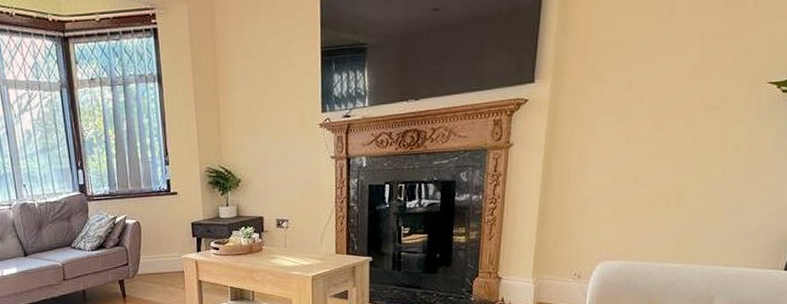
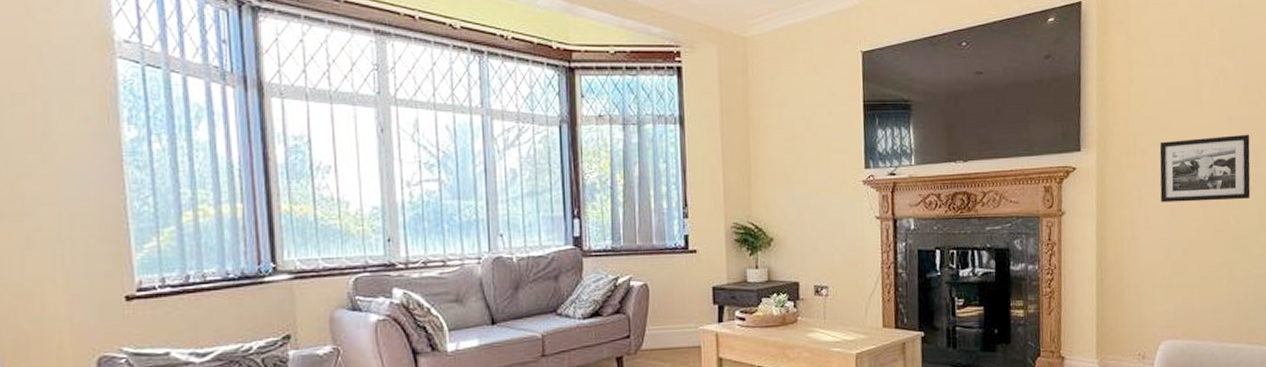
picture frame: none [615,52,724,130] -> present [1159,134,1251,203]

